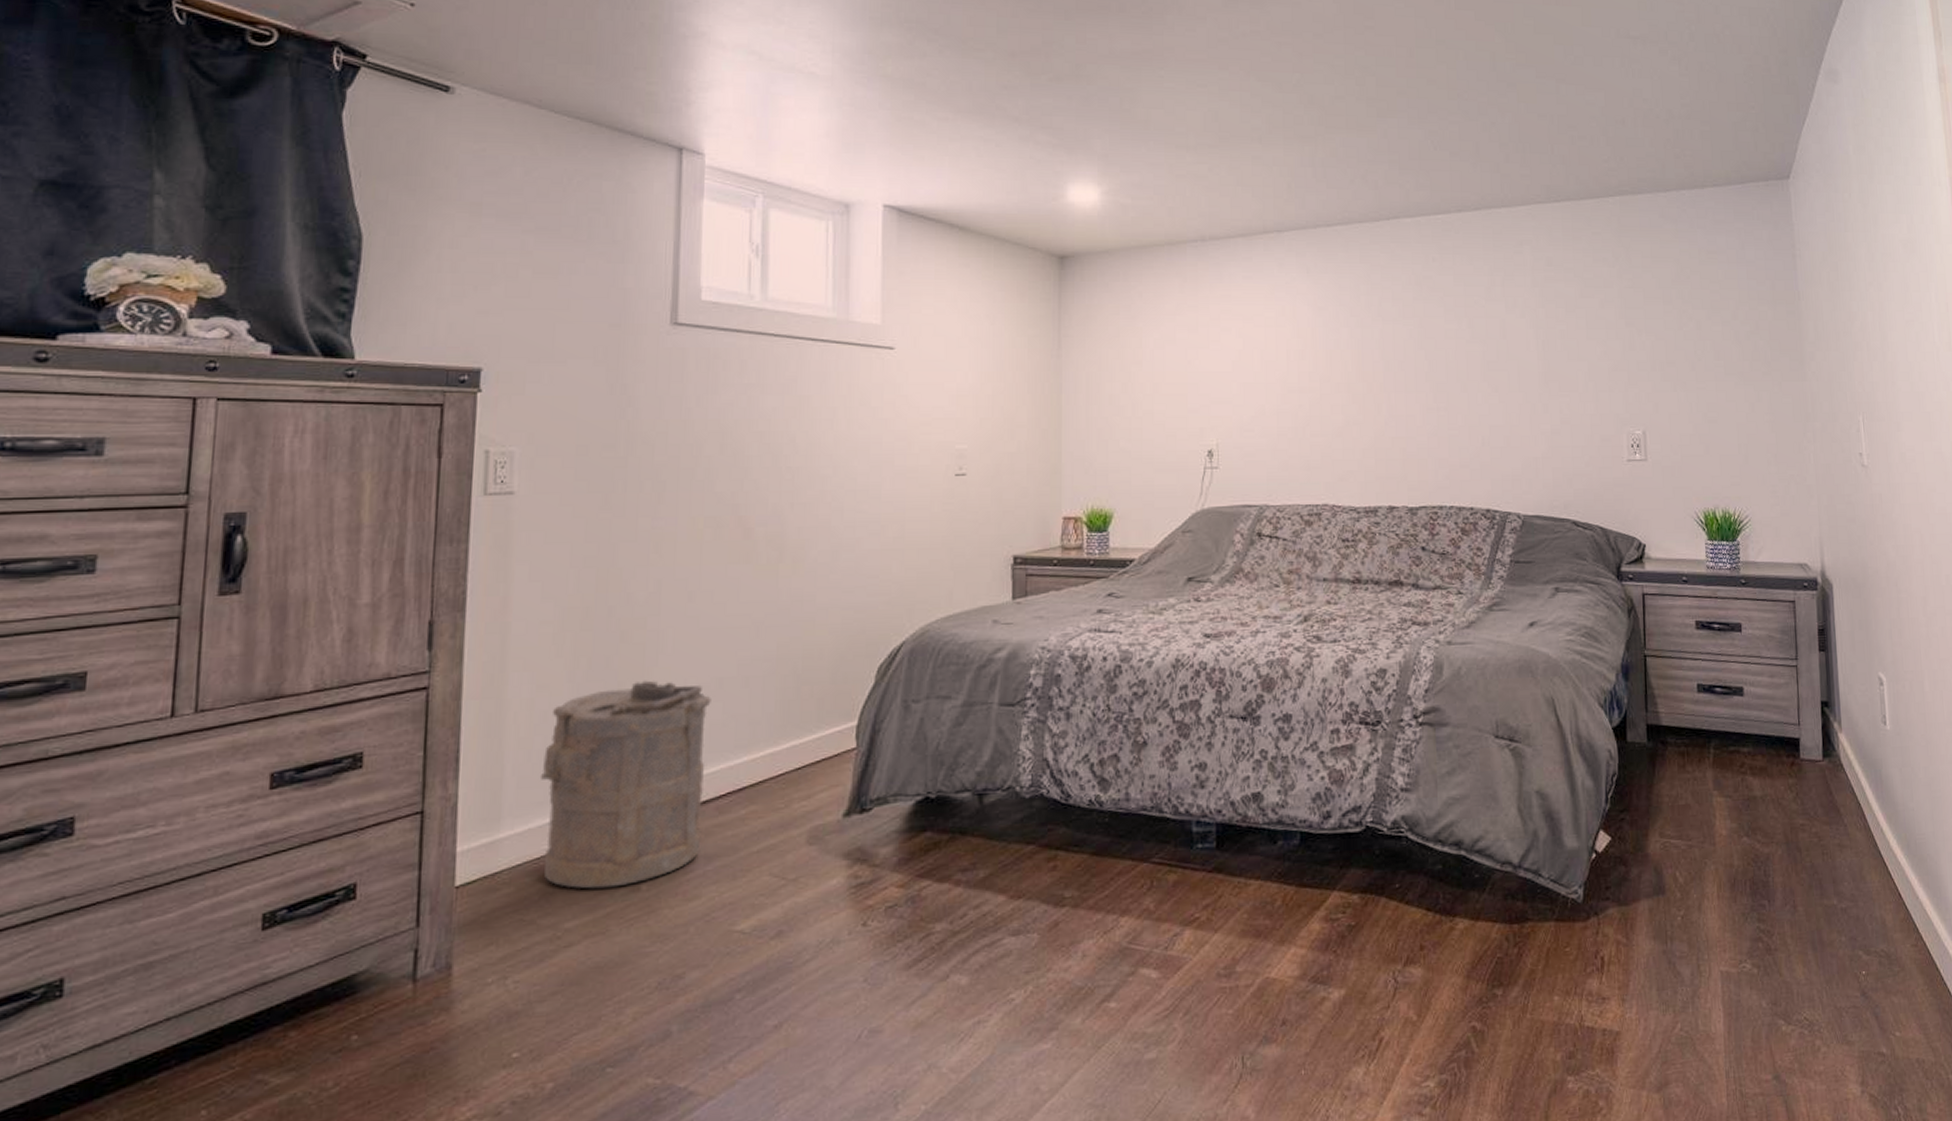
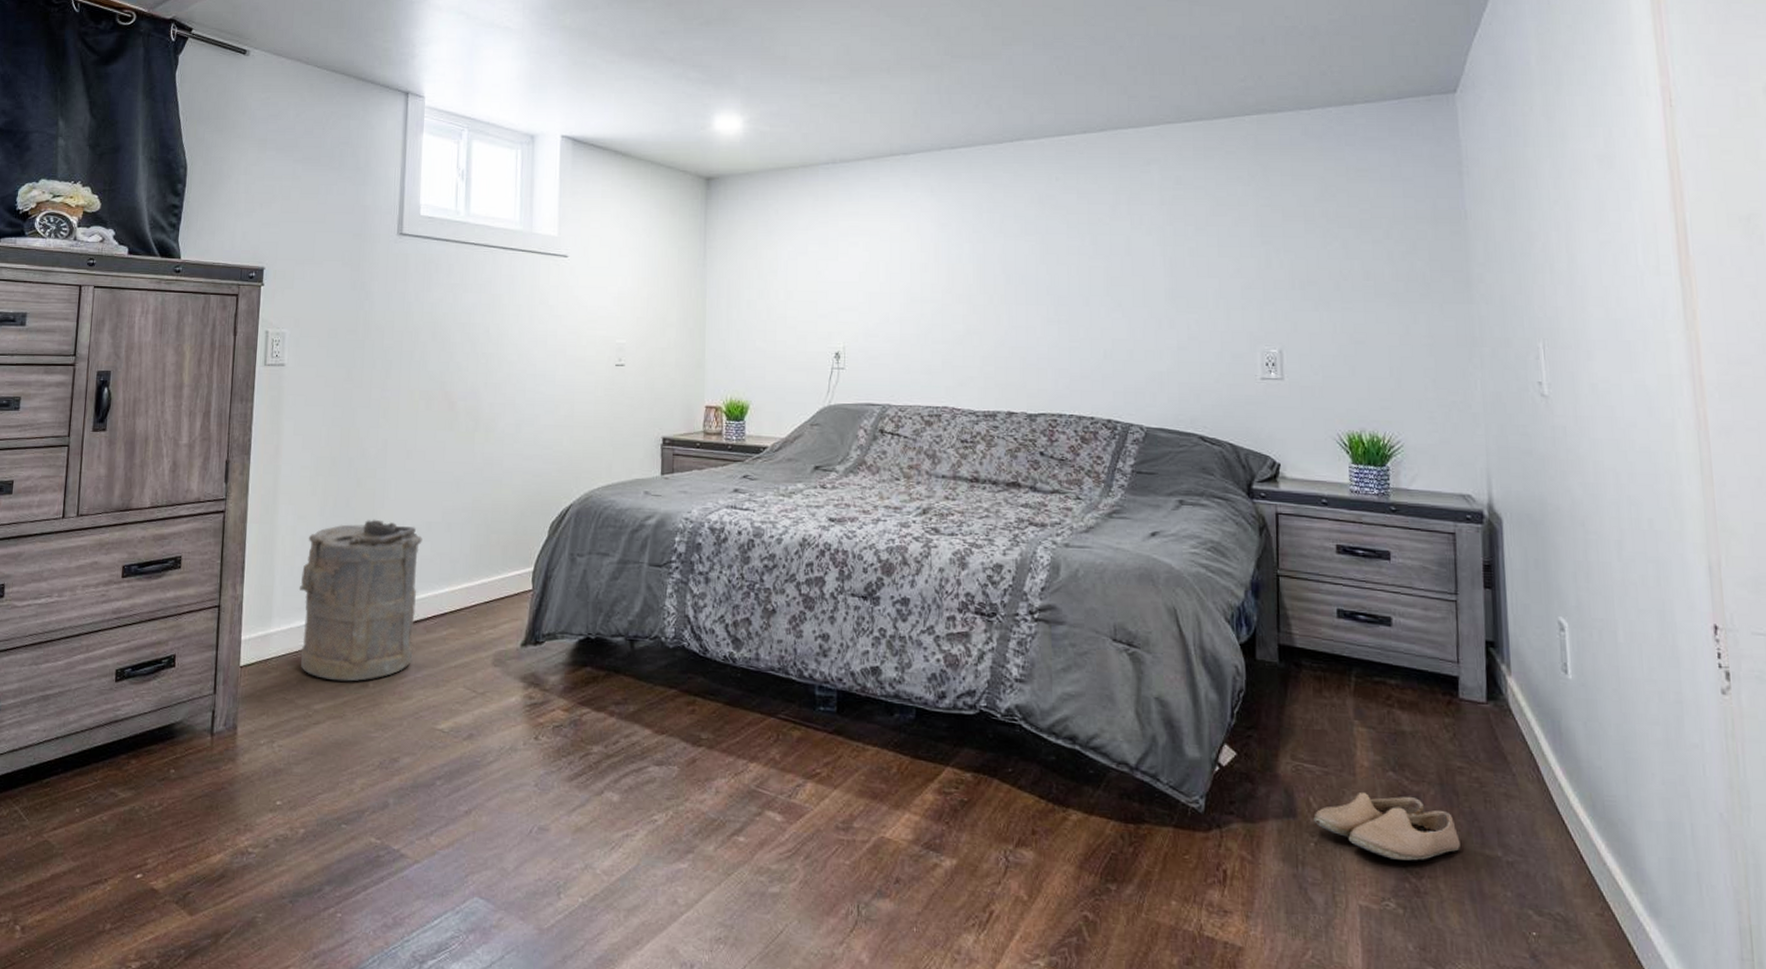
shoe: none [1680,858,1804,922] -> present [1313,791,1460,861]

